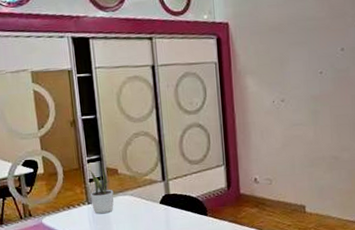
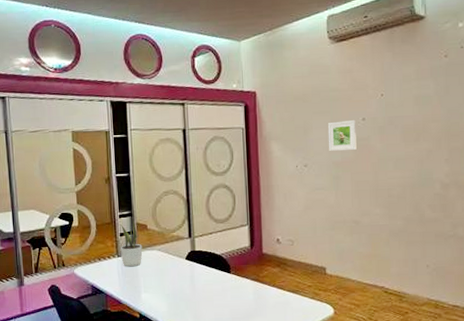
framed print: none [305,50,335,84] -> present [327,119,357,151]

